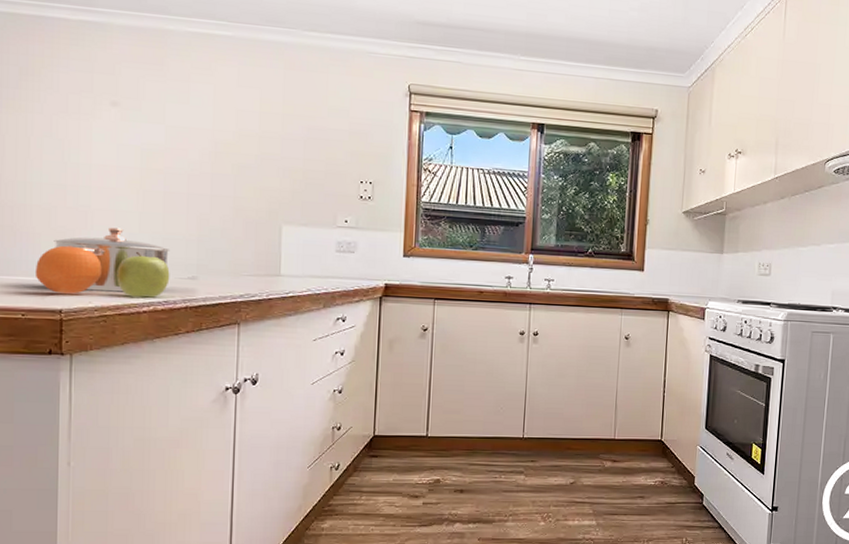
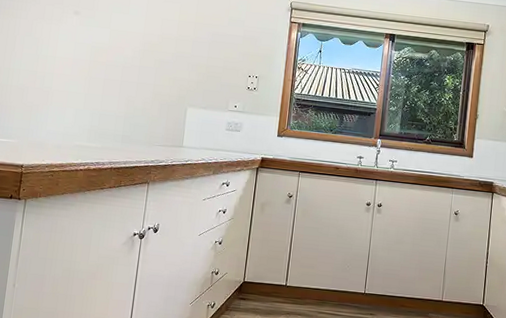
fruit: present [34,245,102,294] -> none [8,116,55,154]
cooking pot: present [54,227,171,292] -> none [23,104,104,154]
fruit: present [116,251,170,298] -> none [64,123,102,159]

